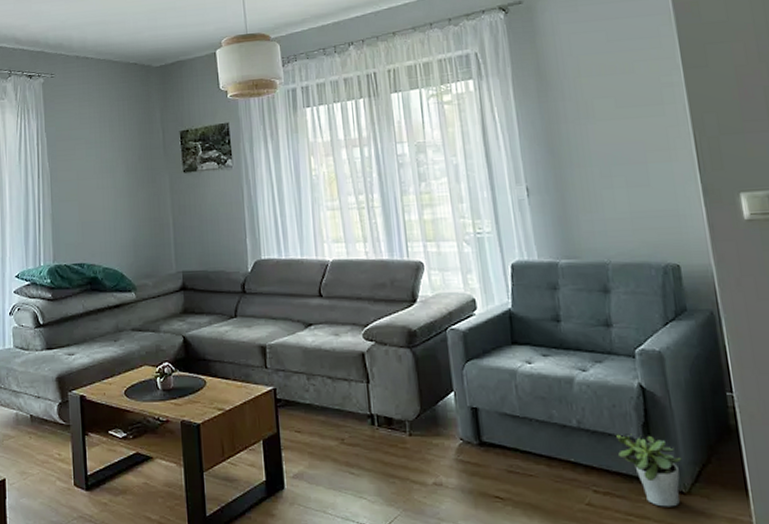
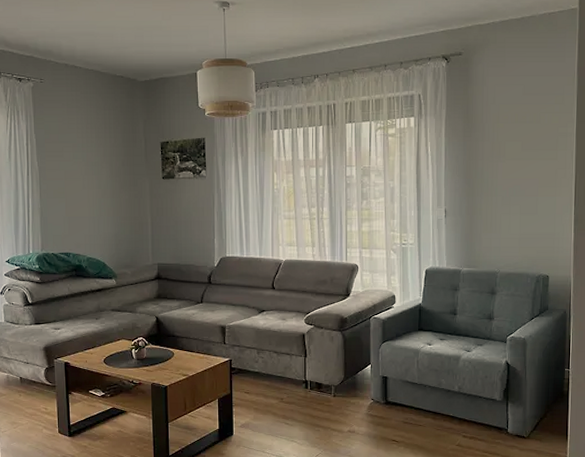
potted plant: present [616,434,682,507] -> none [484,396,527,447]

